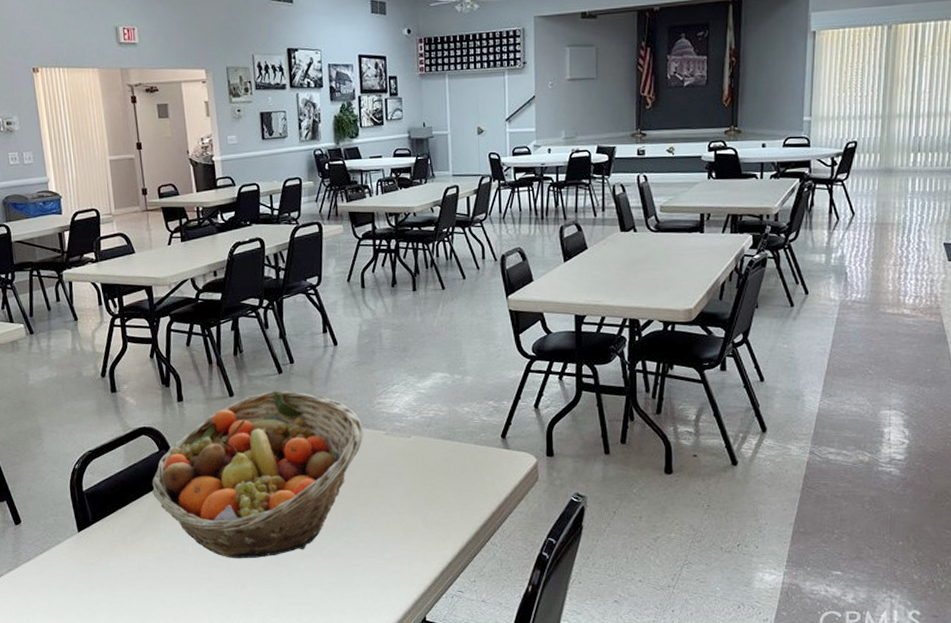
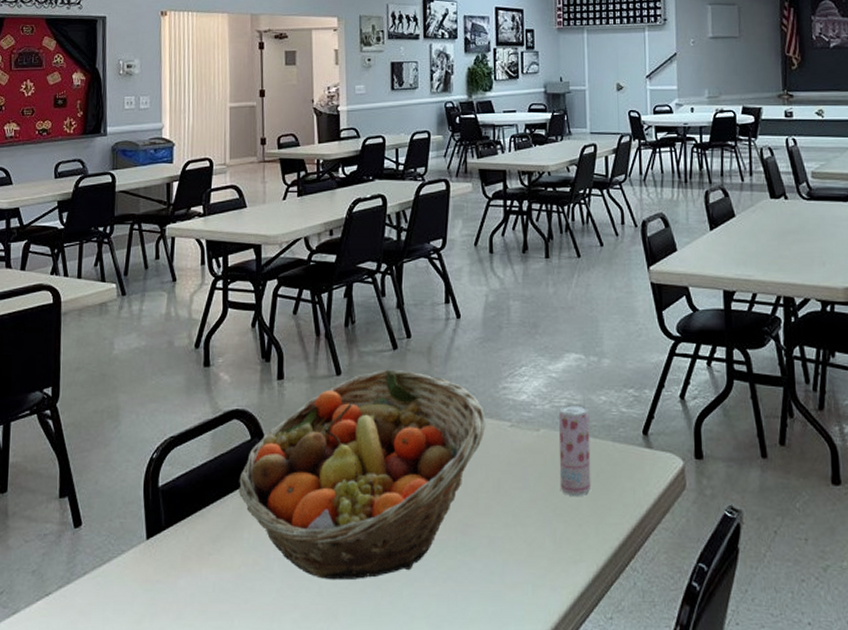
beverage can: none [427,415,457,488] -> present [558,404,592,496]

